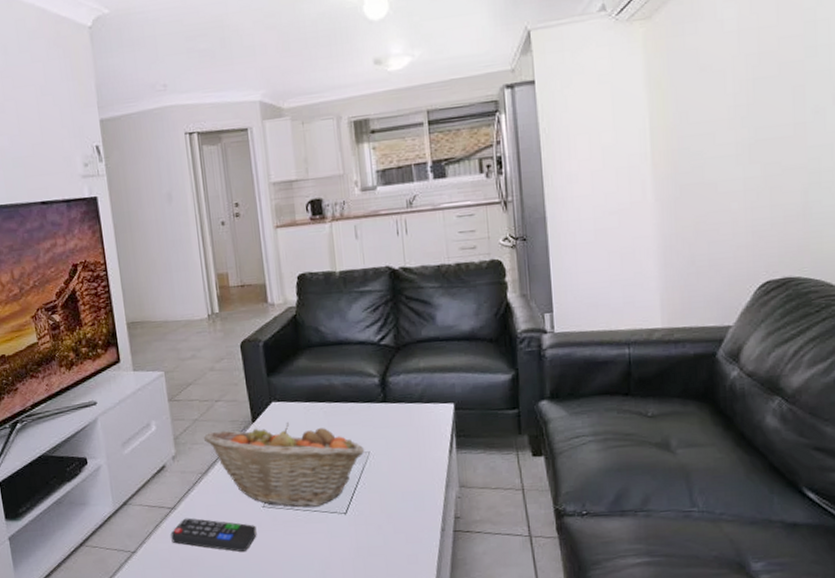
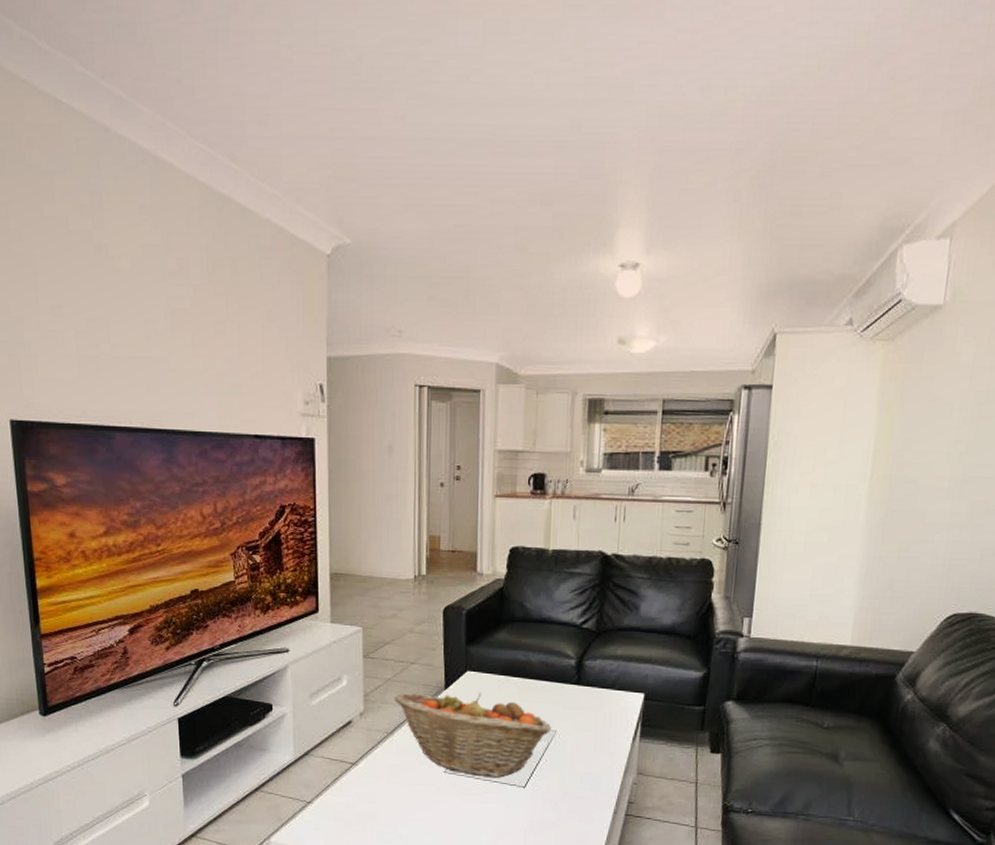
remote control: present [171,518,257,552] -> none [349,774,435,813]

